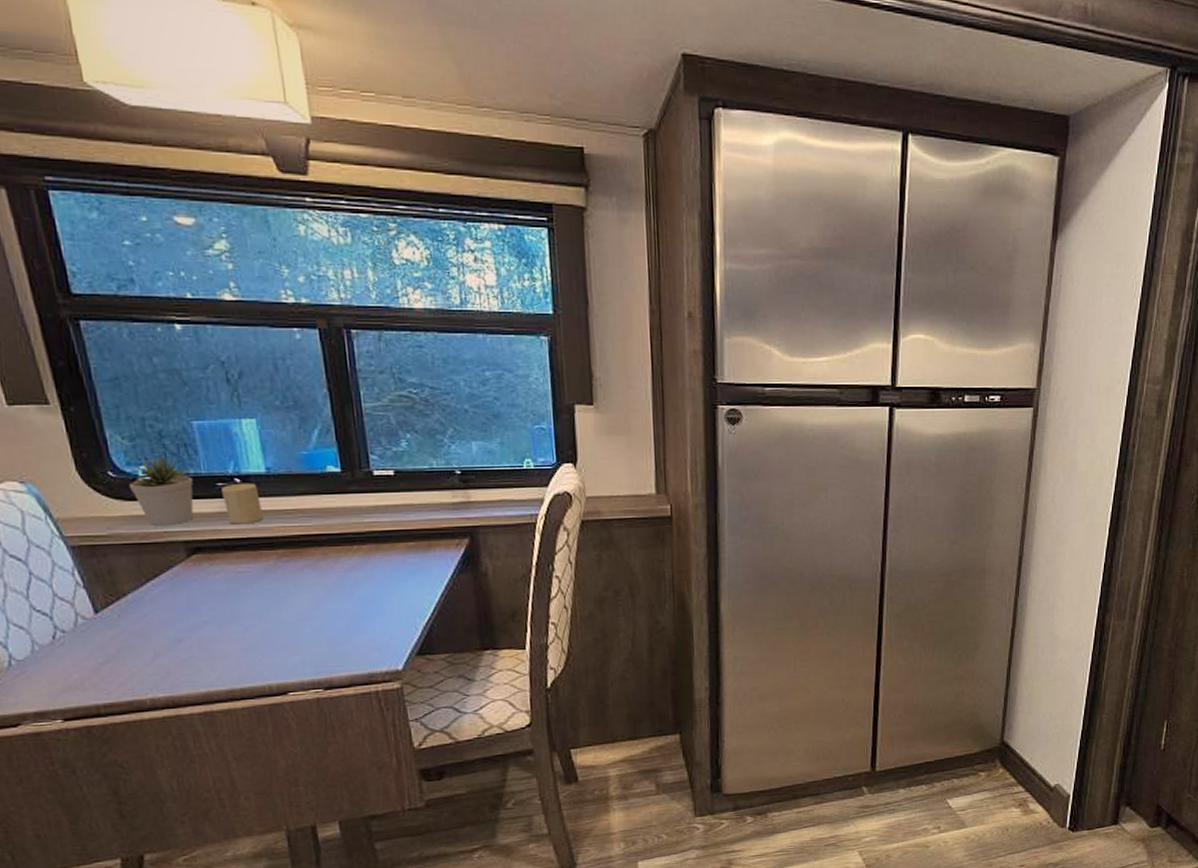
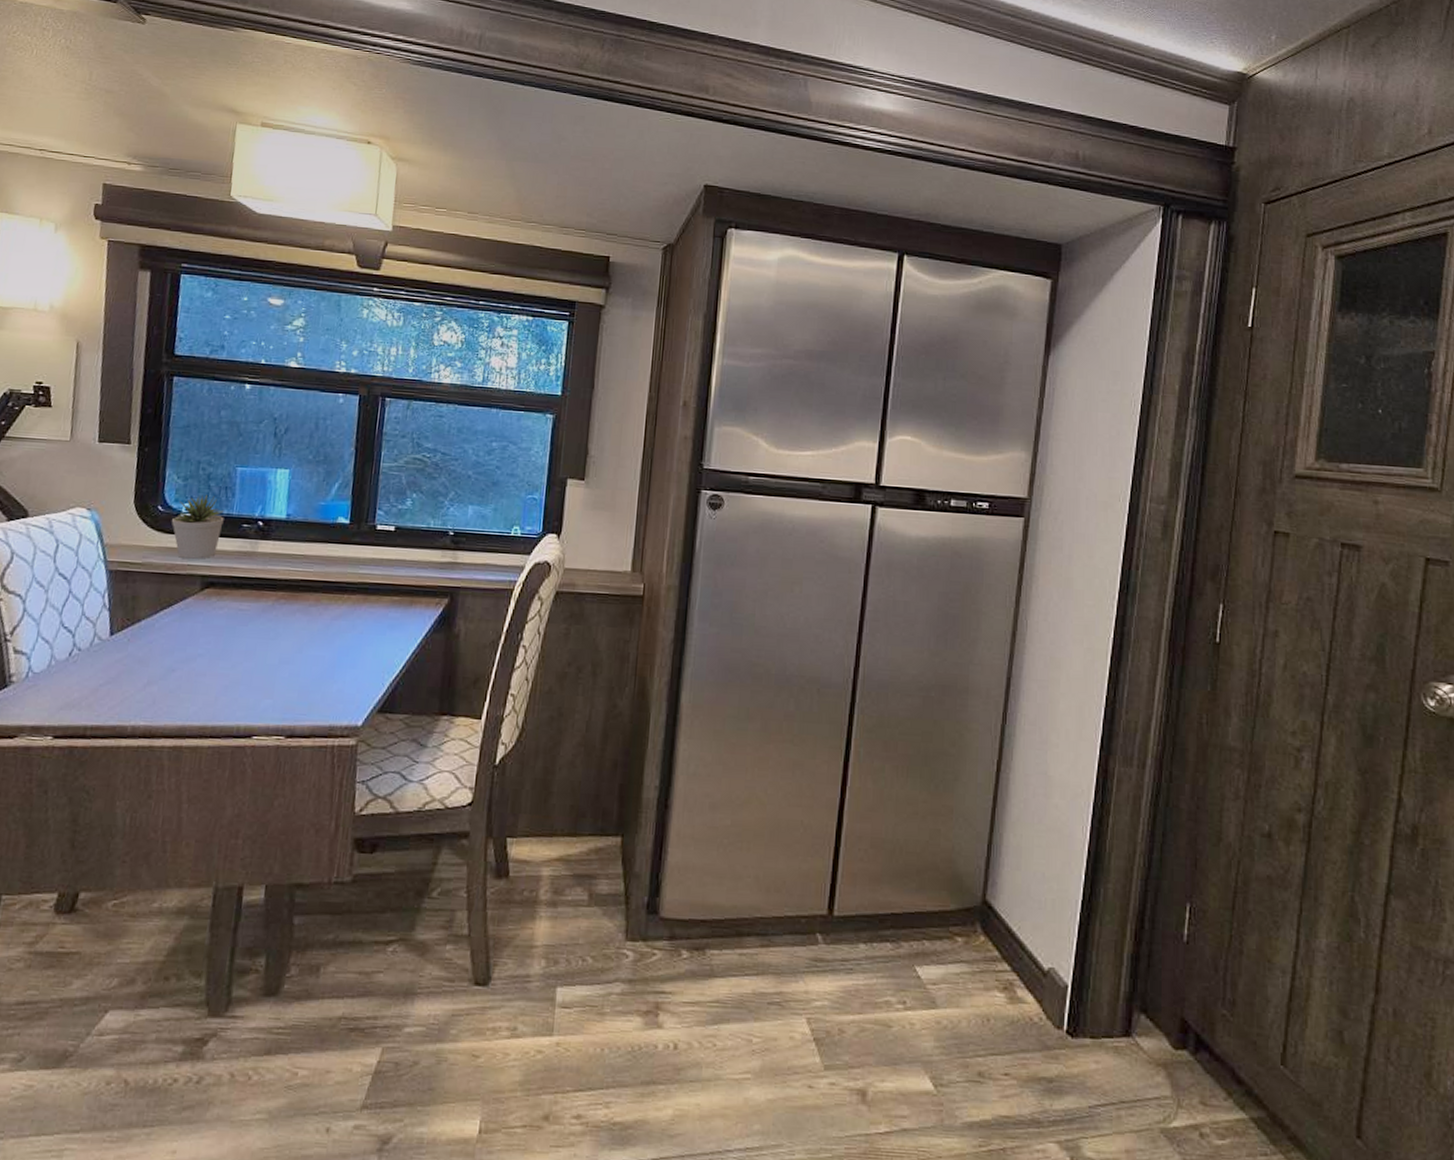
candle: present [221,483,265,524] -> none [243,526,276,565]

